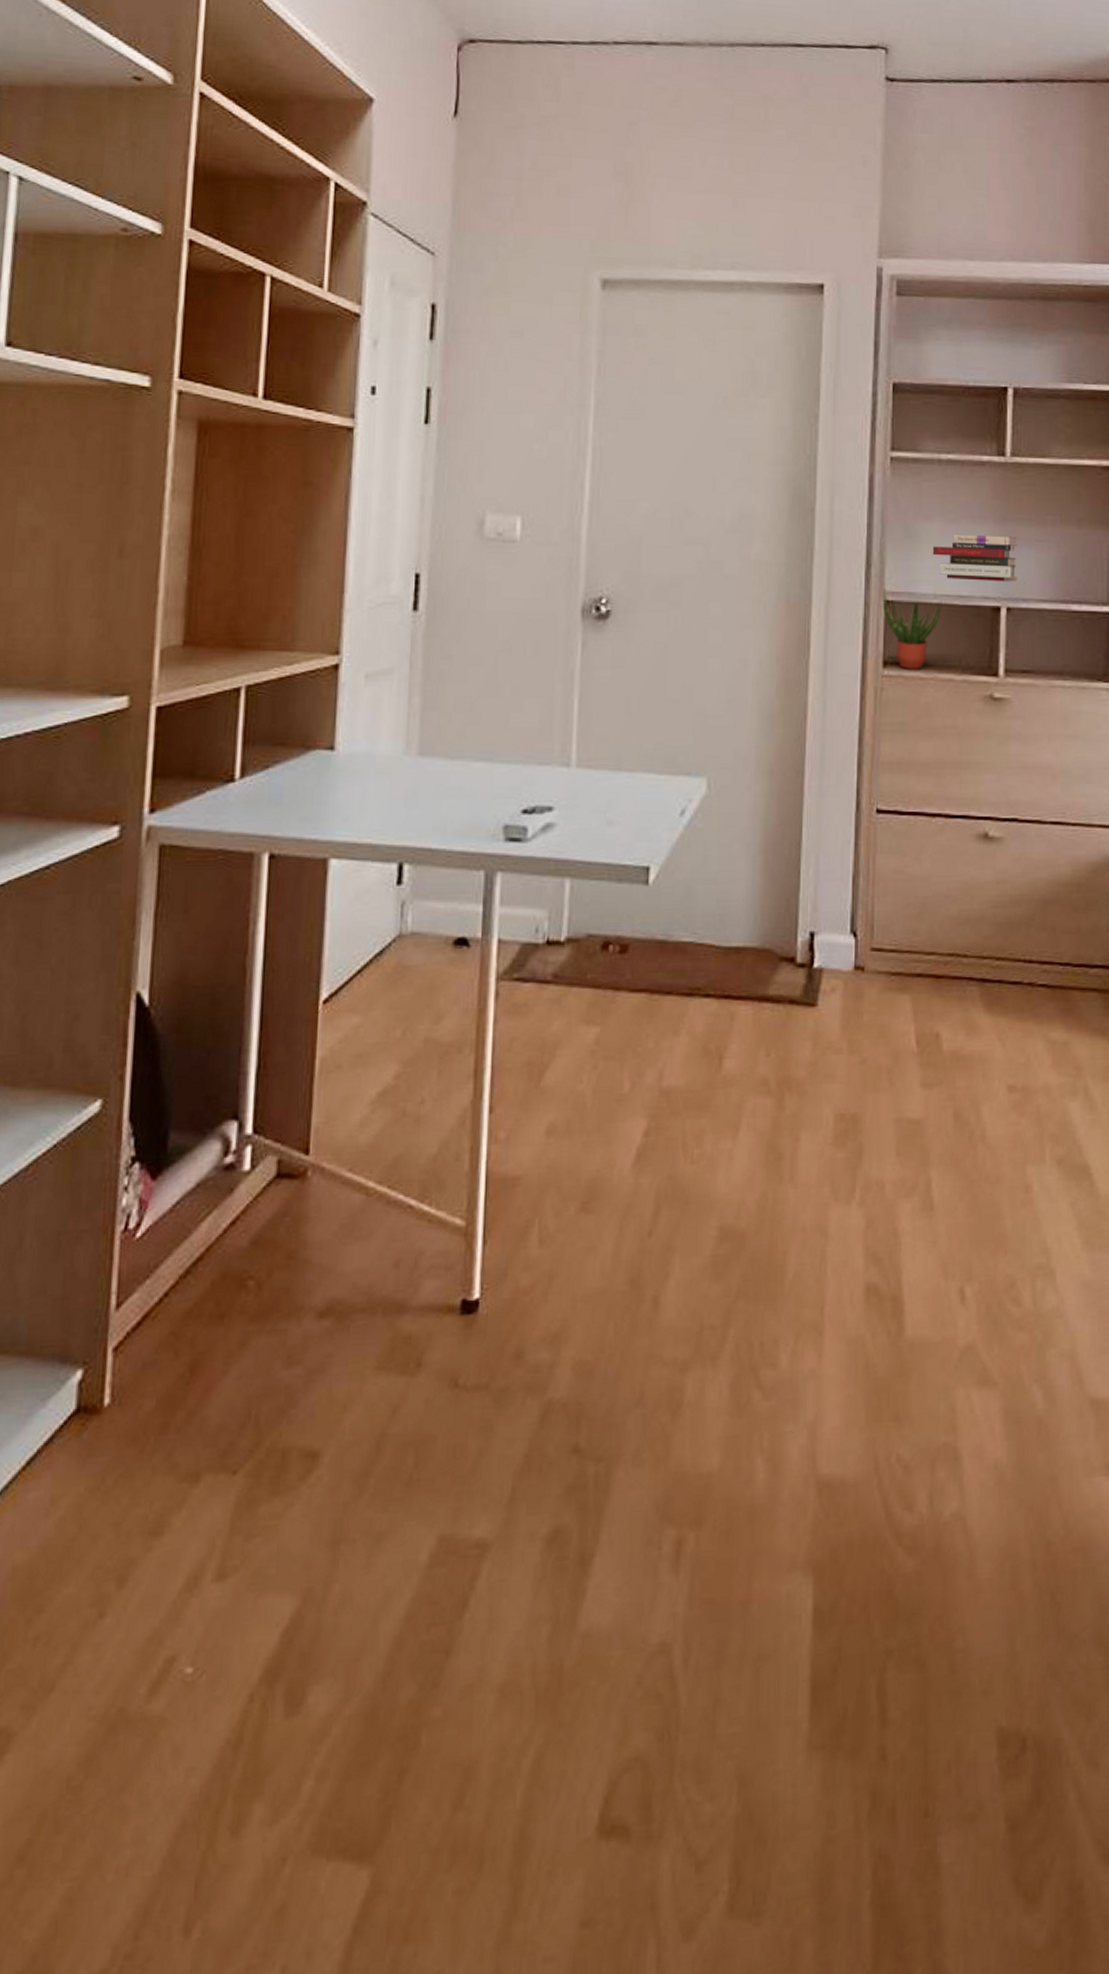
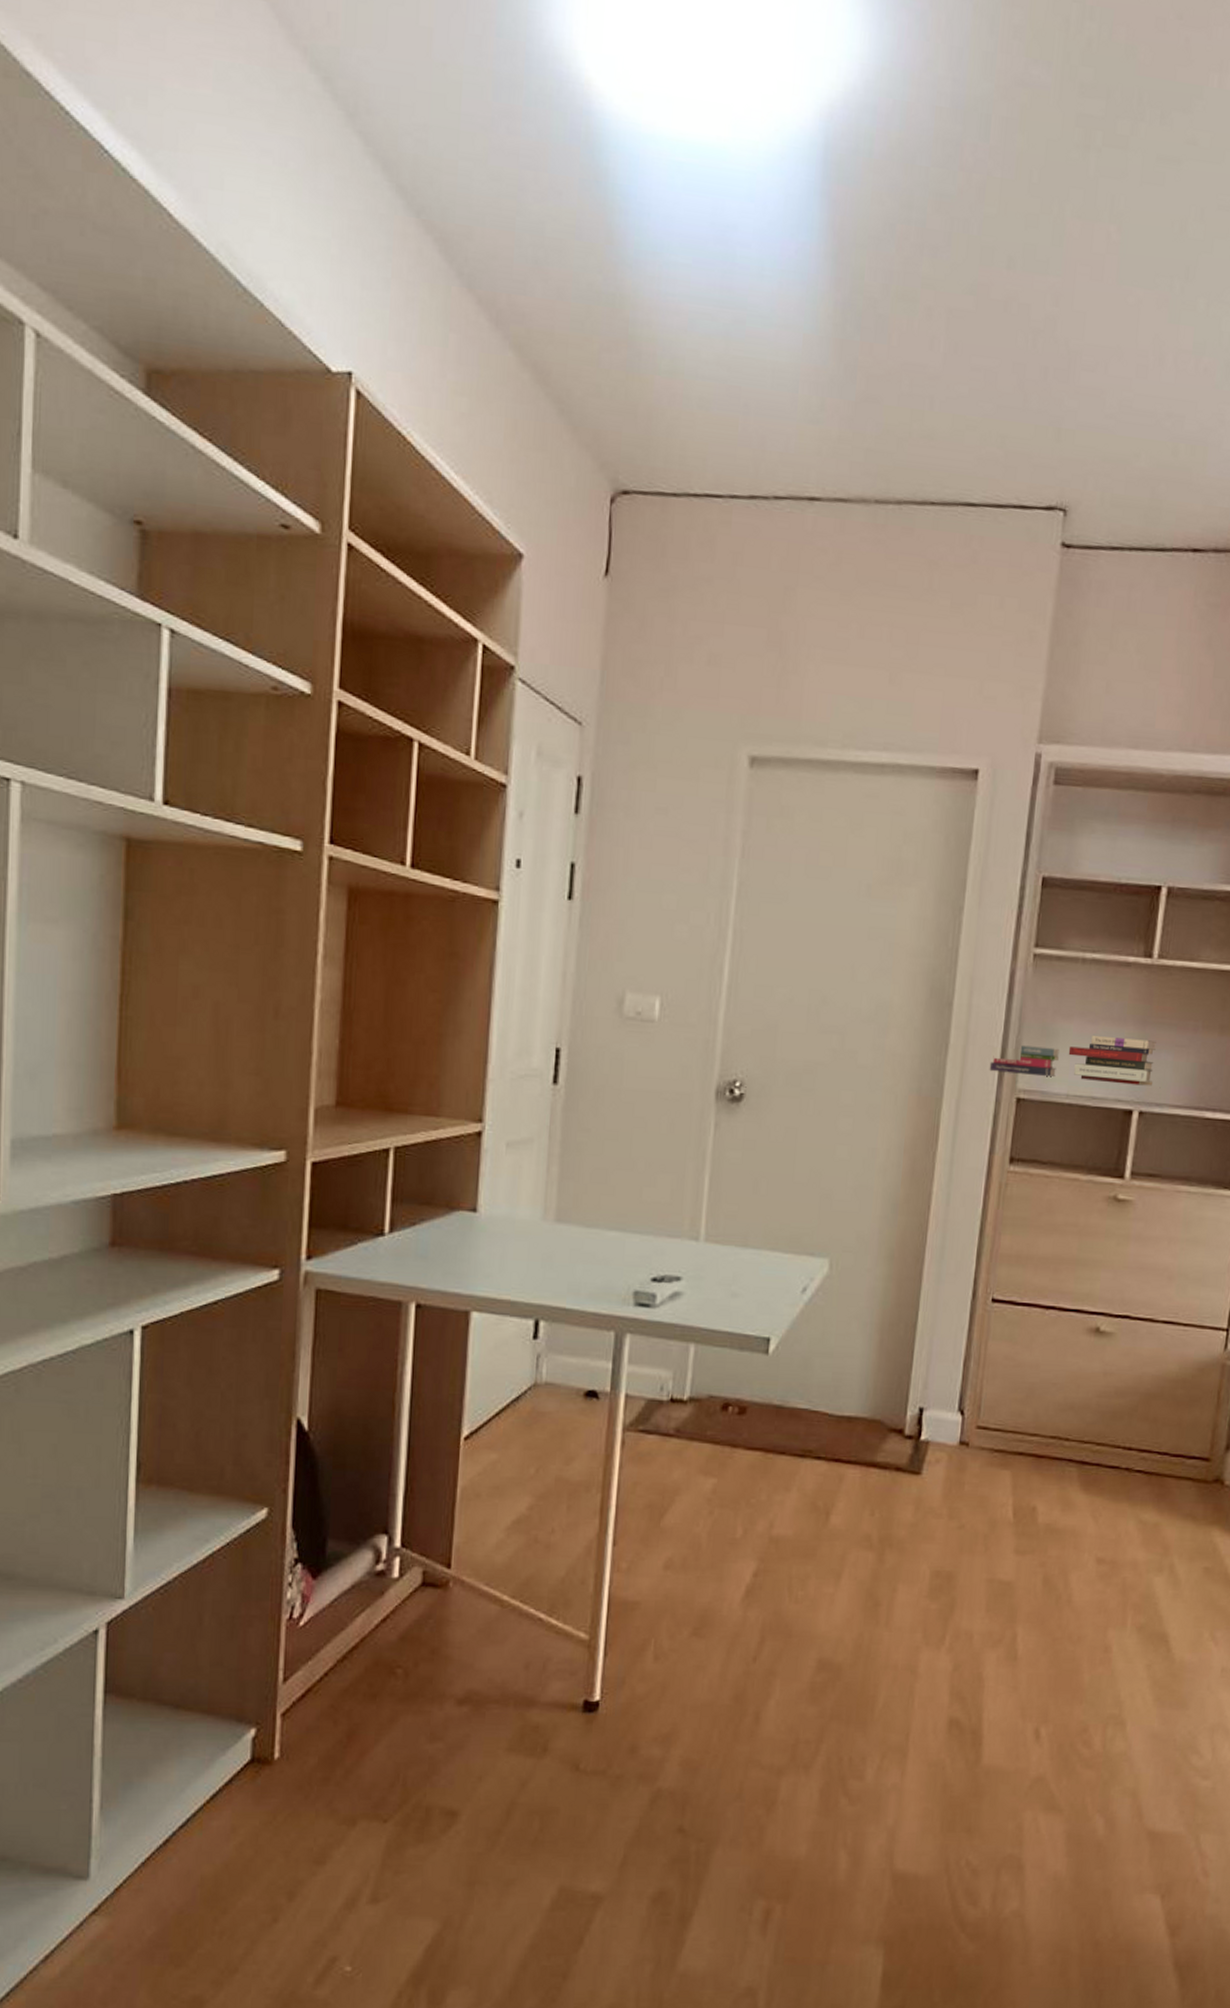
books: none [856,548,923,578] -> present [989,1045,1059,1077]
potted plant: present [883,587,942,669] -> none [1014,1084,1074,1167]

